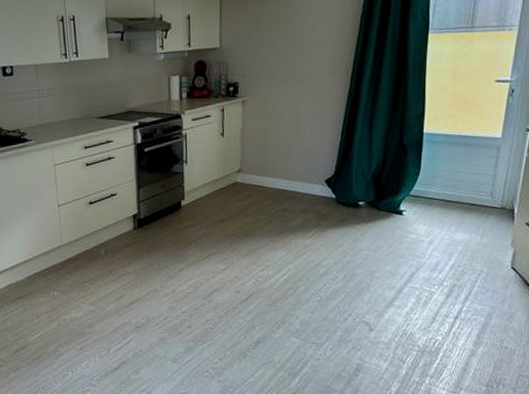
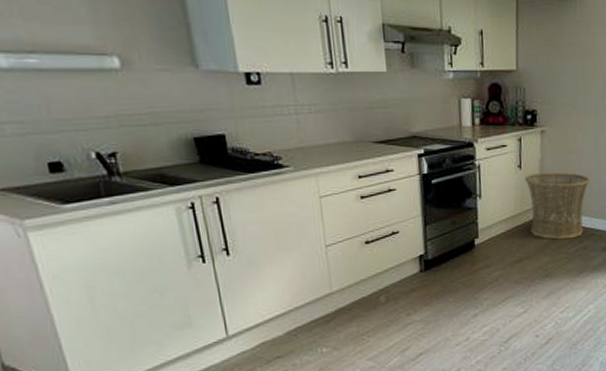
basket: none [227,138,291,202] -> present [525,172,591,240]

